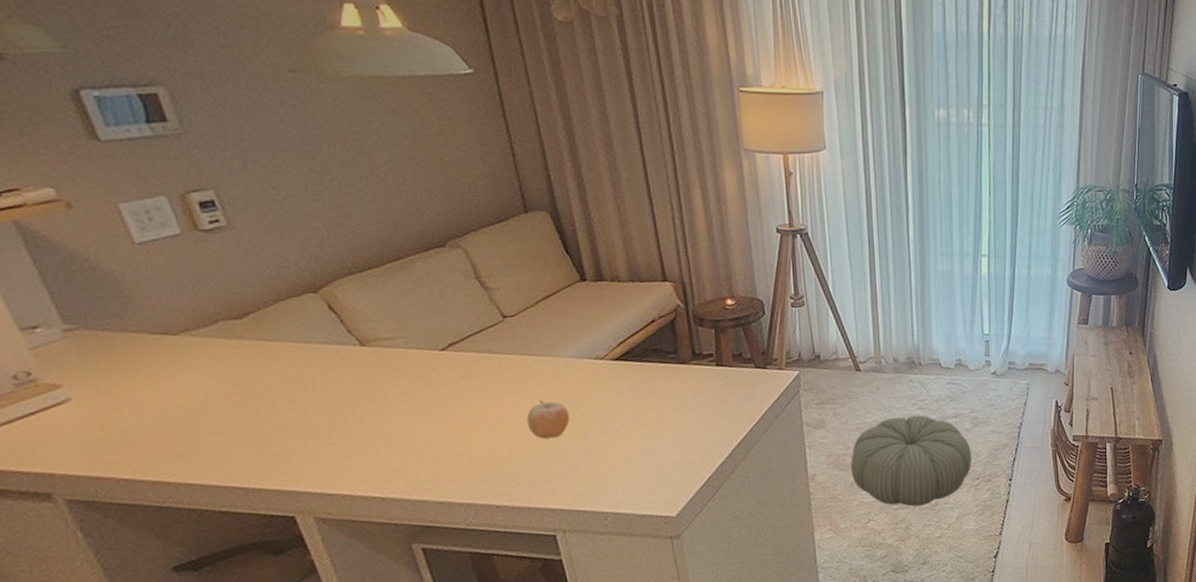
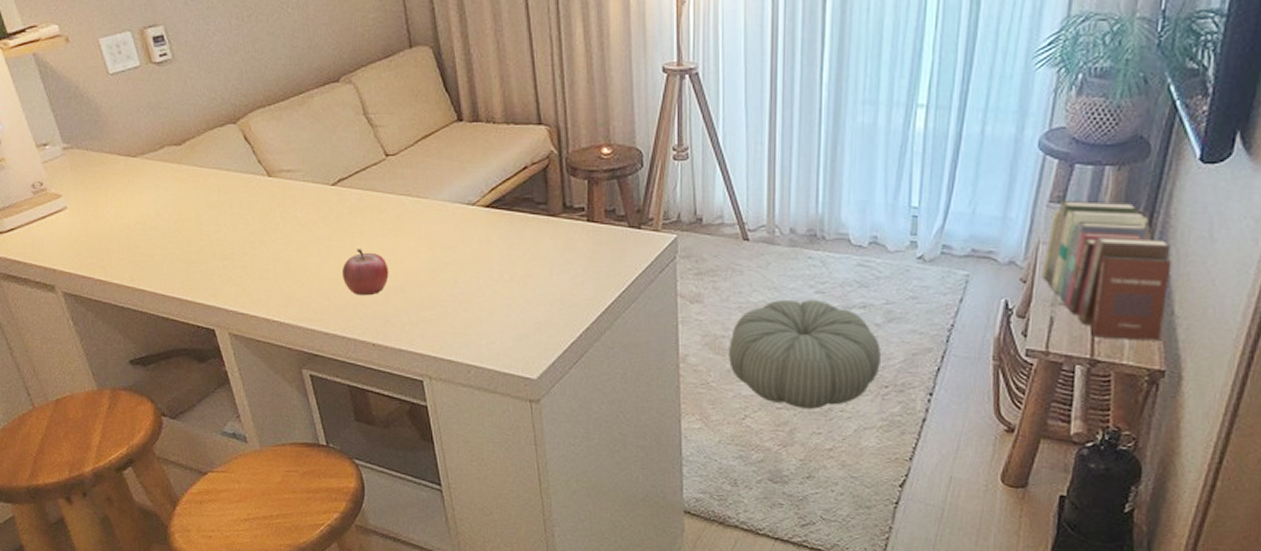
fruit: none [456,412,512,459] -> present [341,249,389,296]
fruit: present [527,400,570,439] -> none [402,242,441,283]
books: none [1078,321,1159,421] -> present [1042,199,1172,341]

